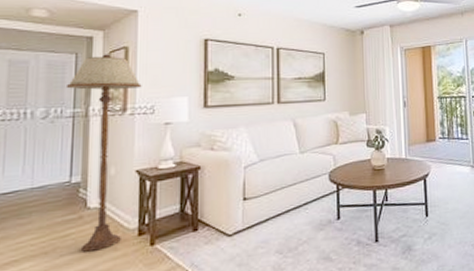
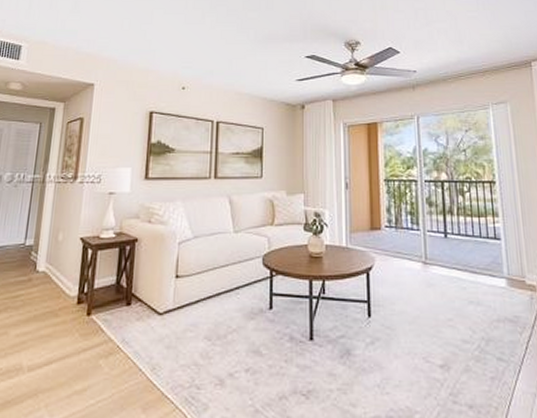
floor lamp: present [67,54,142,252] -> none [28,124,92,315]

